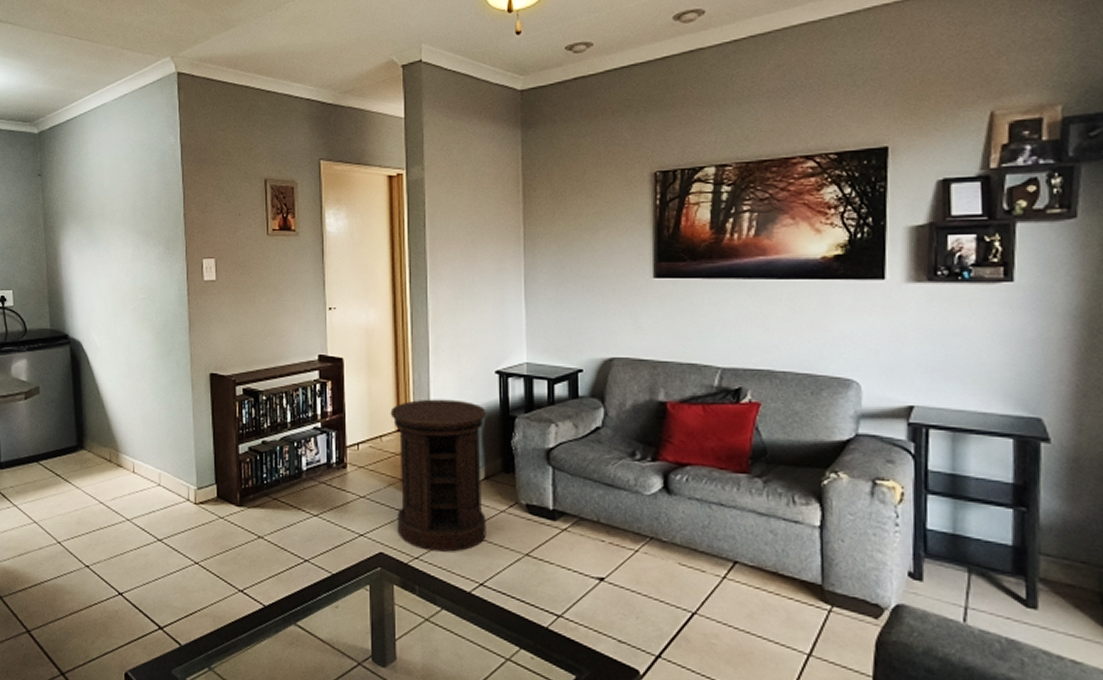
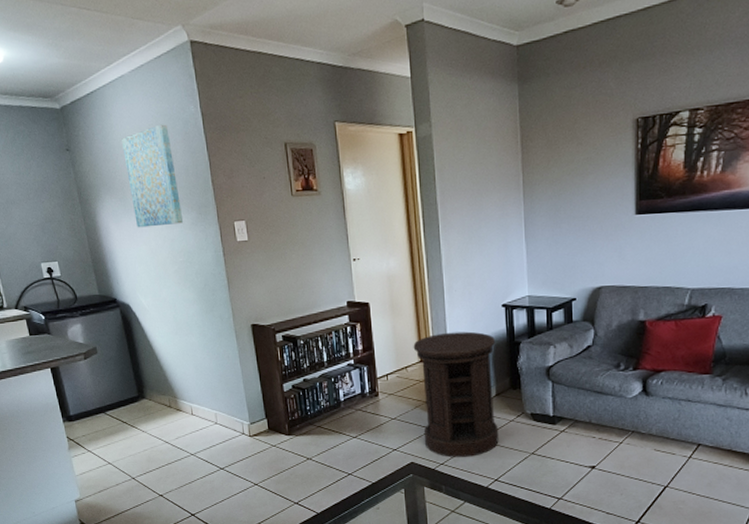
wall art: none [96,153,149,260] -> present [122,124,184,228]

